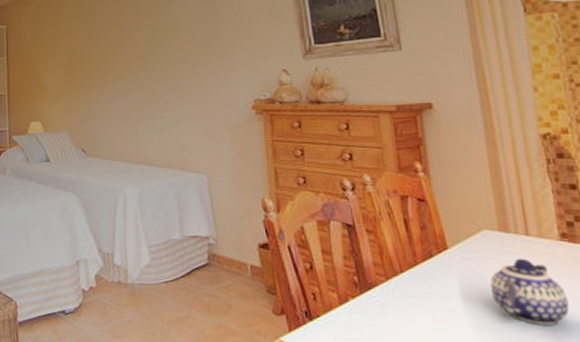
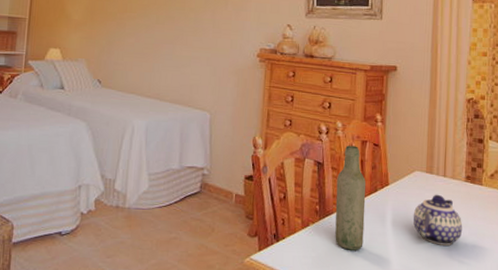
bottle: none [375,202,426,331] -> present [335,145,366,250]

